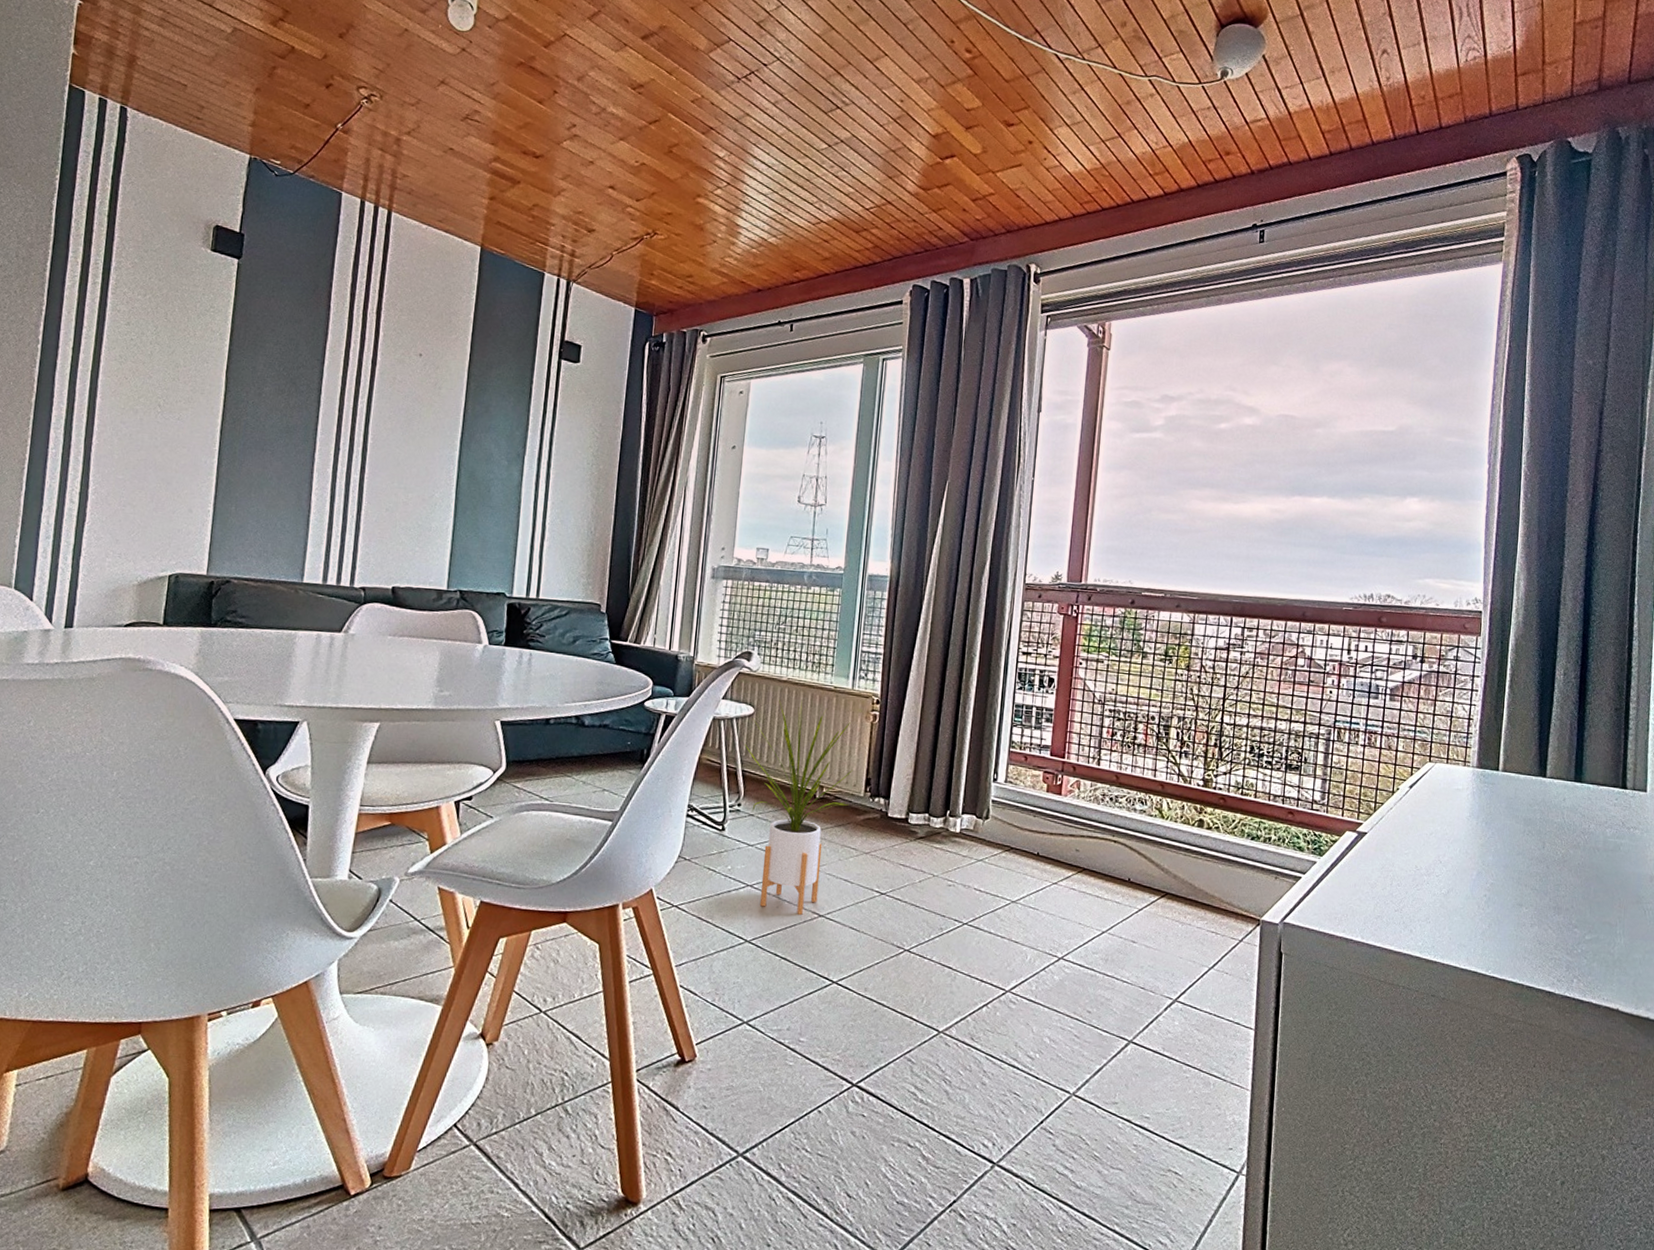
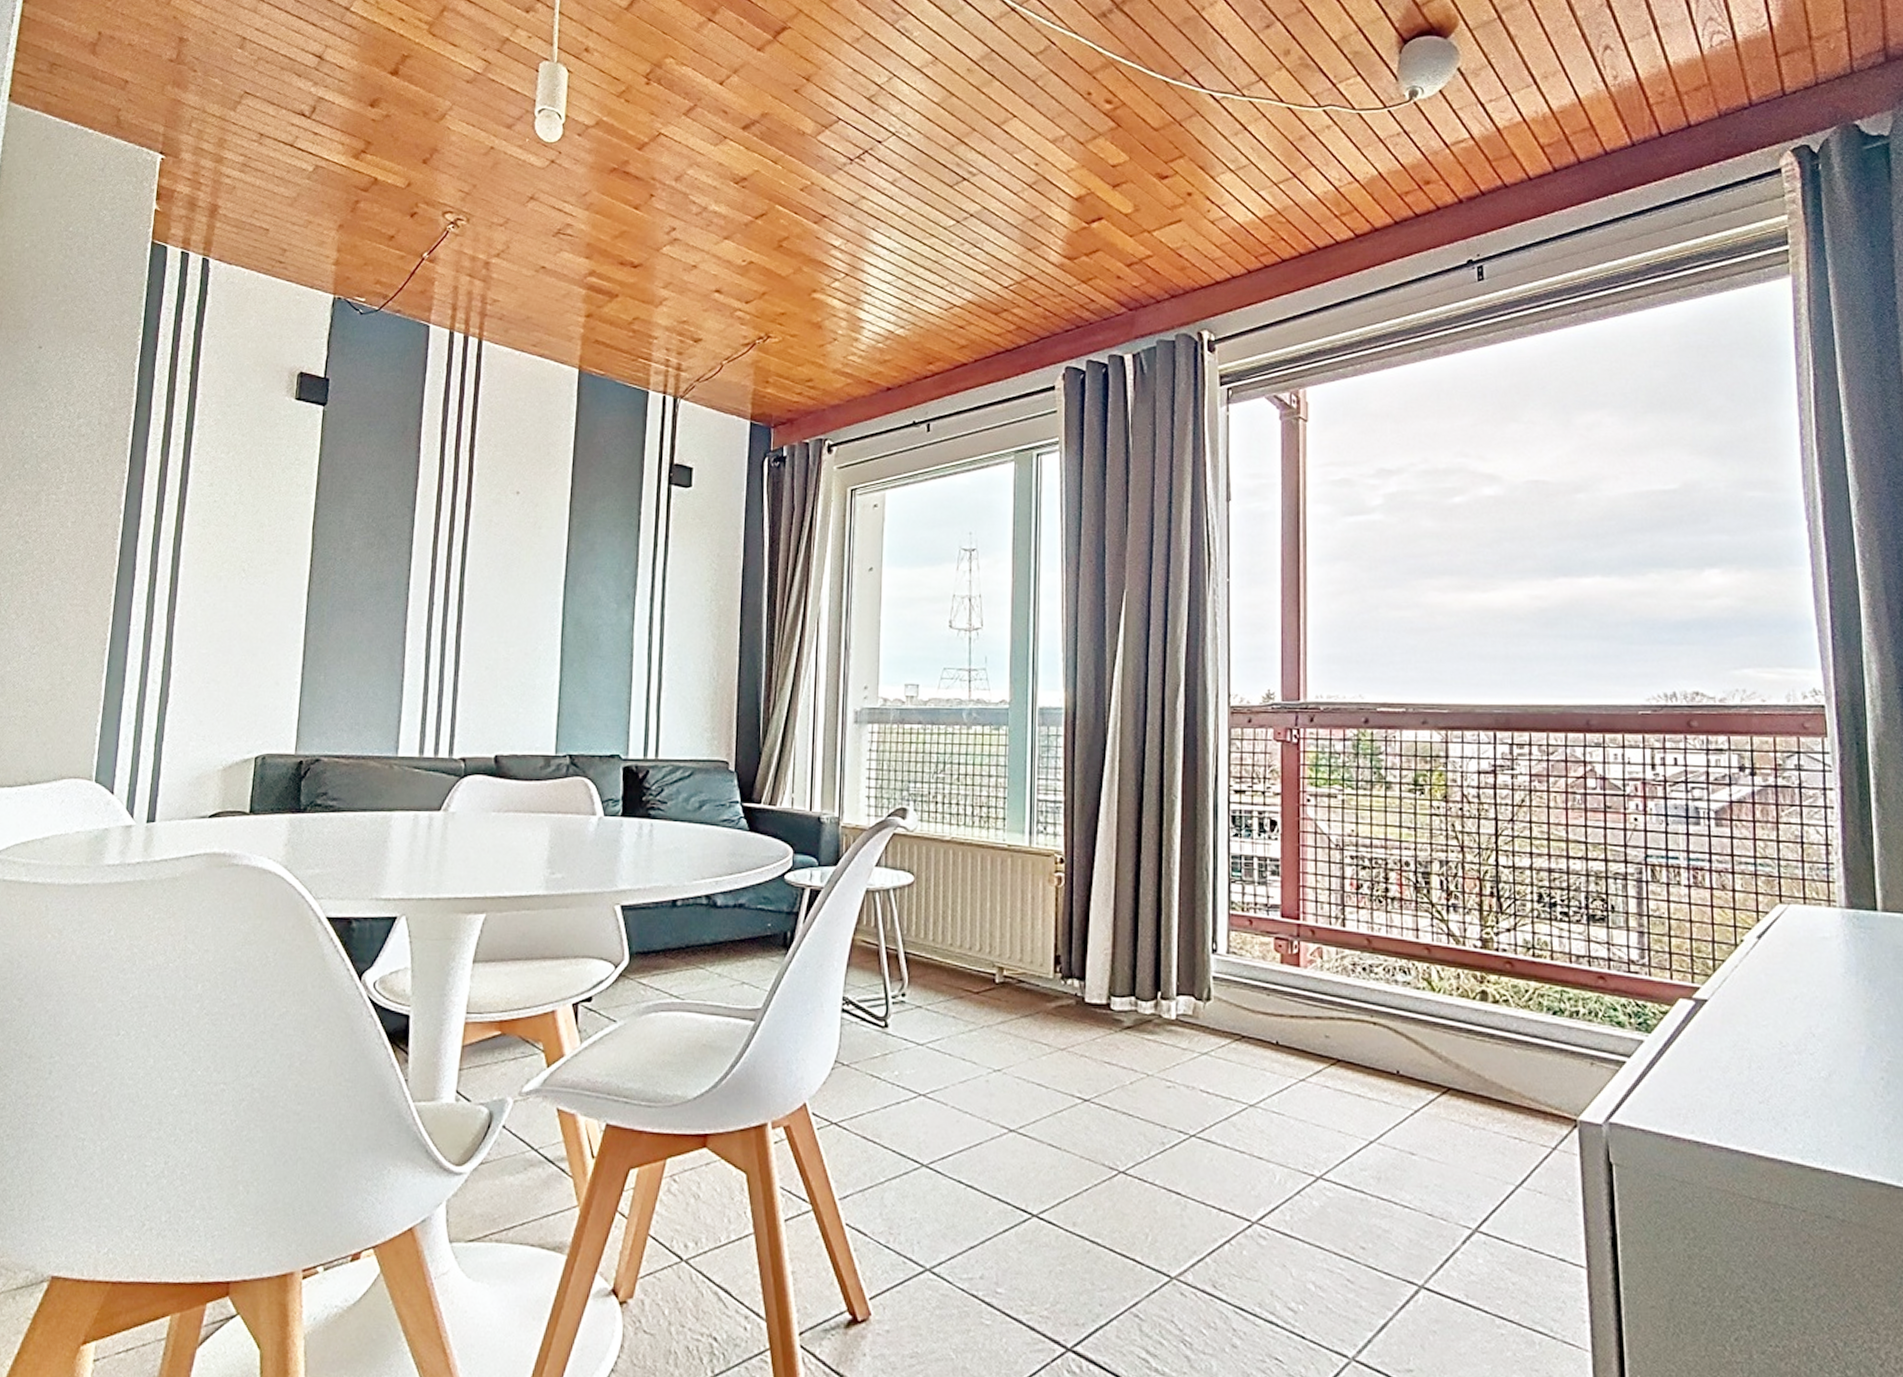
house plant: present [744,698,852,915] -> none [905,861,1037,1130]

